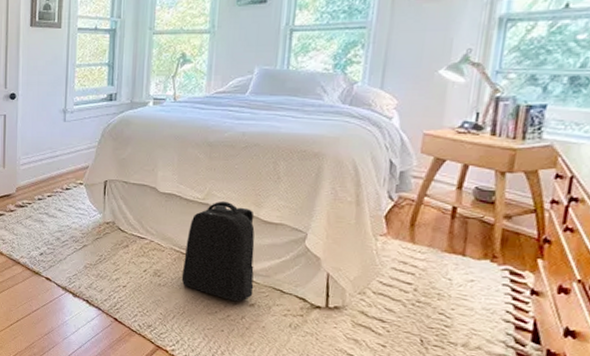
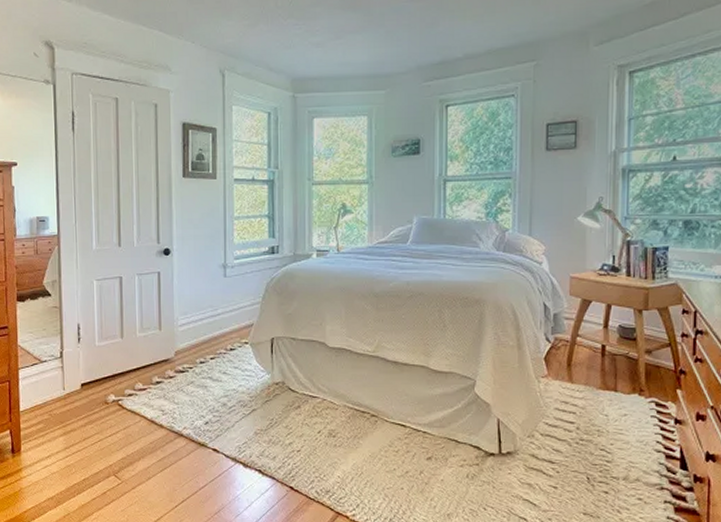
backpack: present [181,201,255,302] -> none [357,352,430,457]

